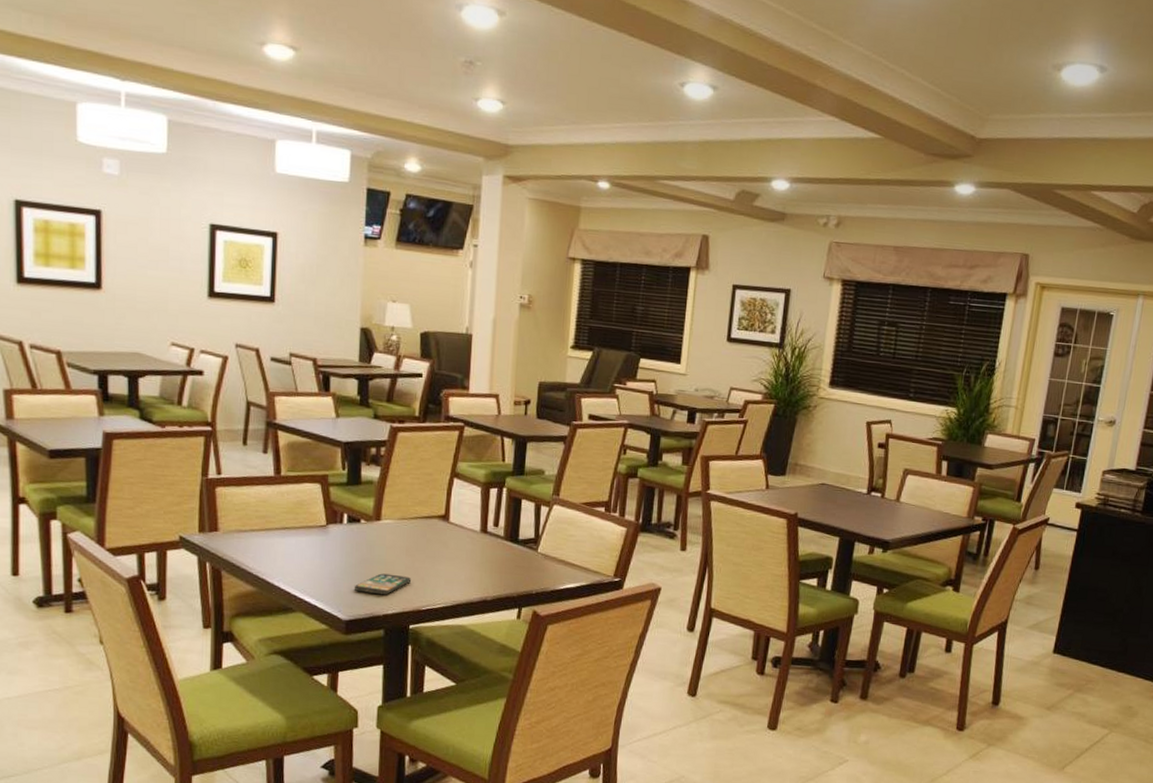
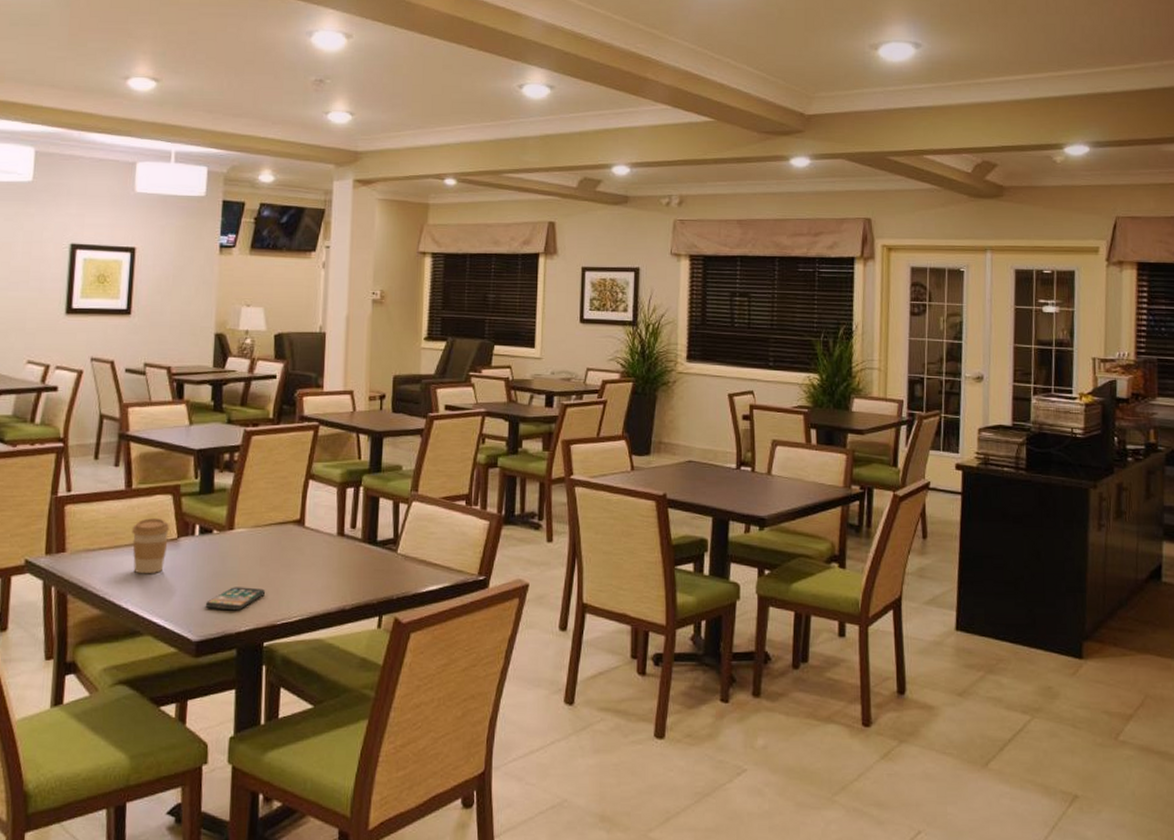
coffee cup: none [282,504,319,557] -> present [132,518,170,574]

